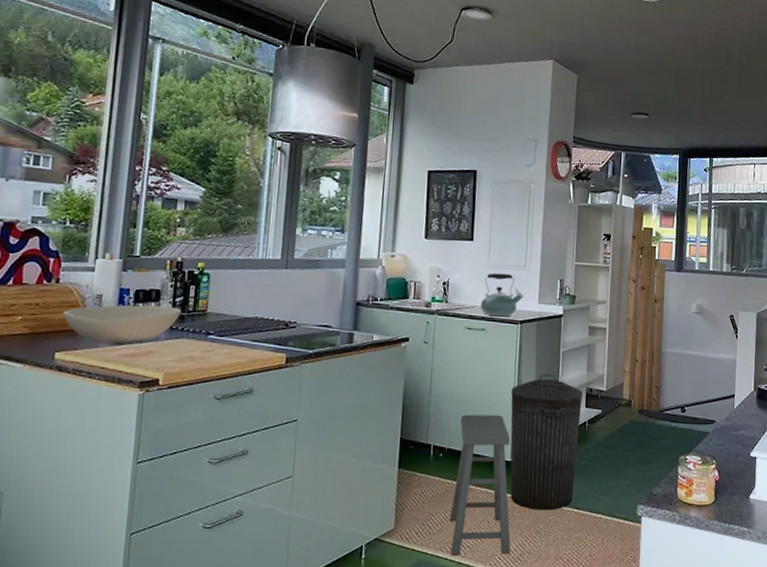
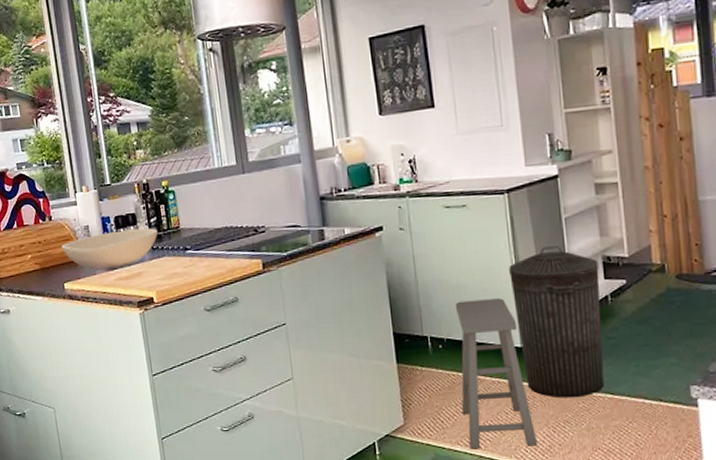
kettle: present [481,273,524,317] -> none [455,137,506,190]

